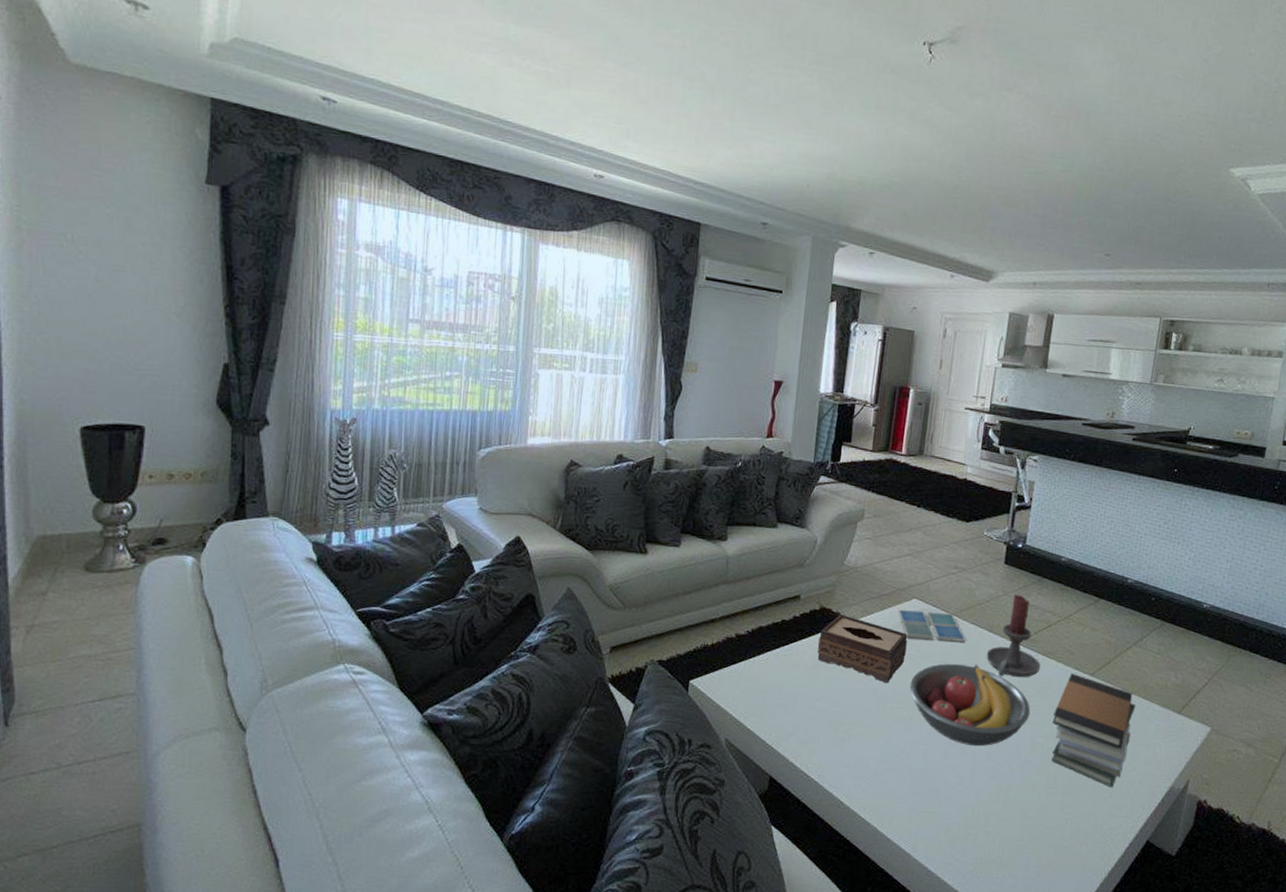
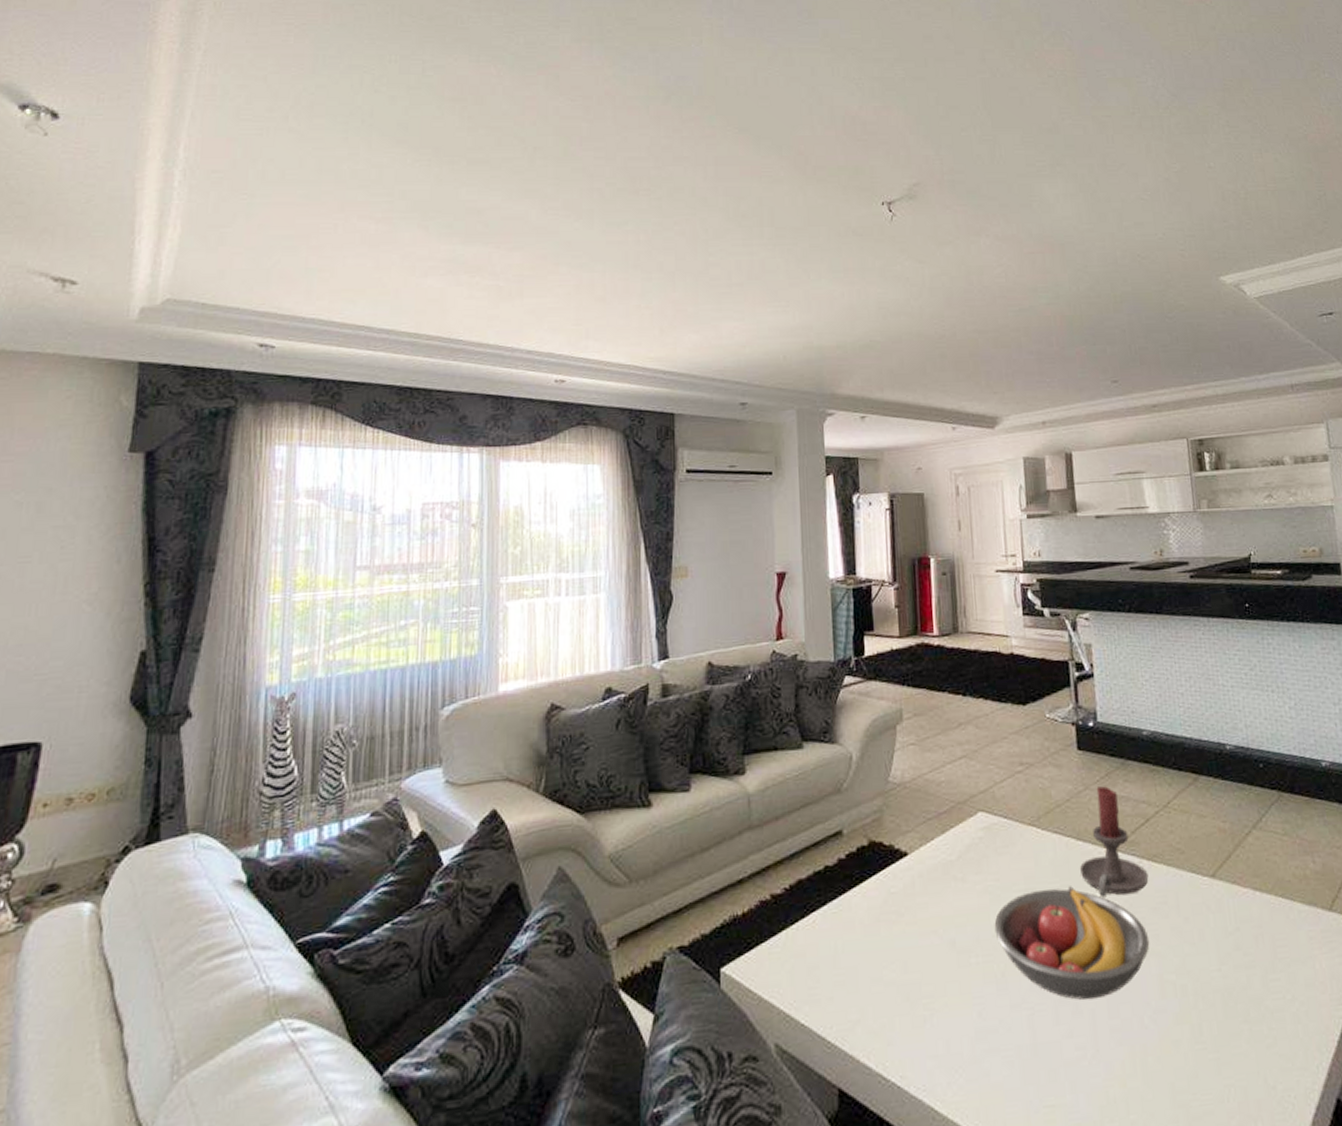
tissue box: present [817,613,908,683] -> none [873,846,982,931]
drink coaster: present [898,610,966,642] -> none [963,823,1051,864]
book stack: present [1052,673,1136,788] -> none [1178,877,1282,1030]

